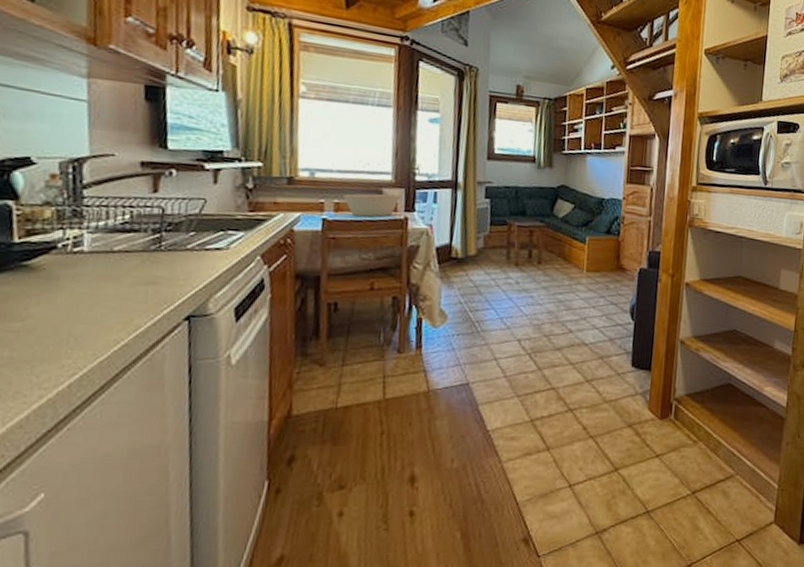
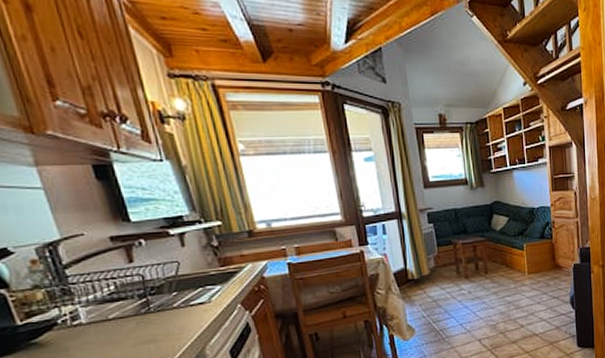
bowl: present [342,193,402,218] -> none [300,232,354,256]

